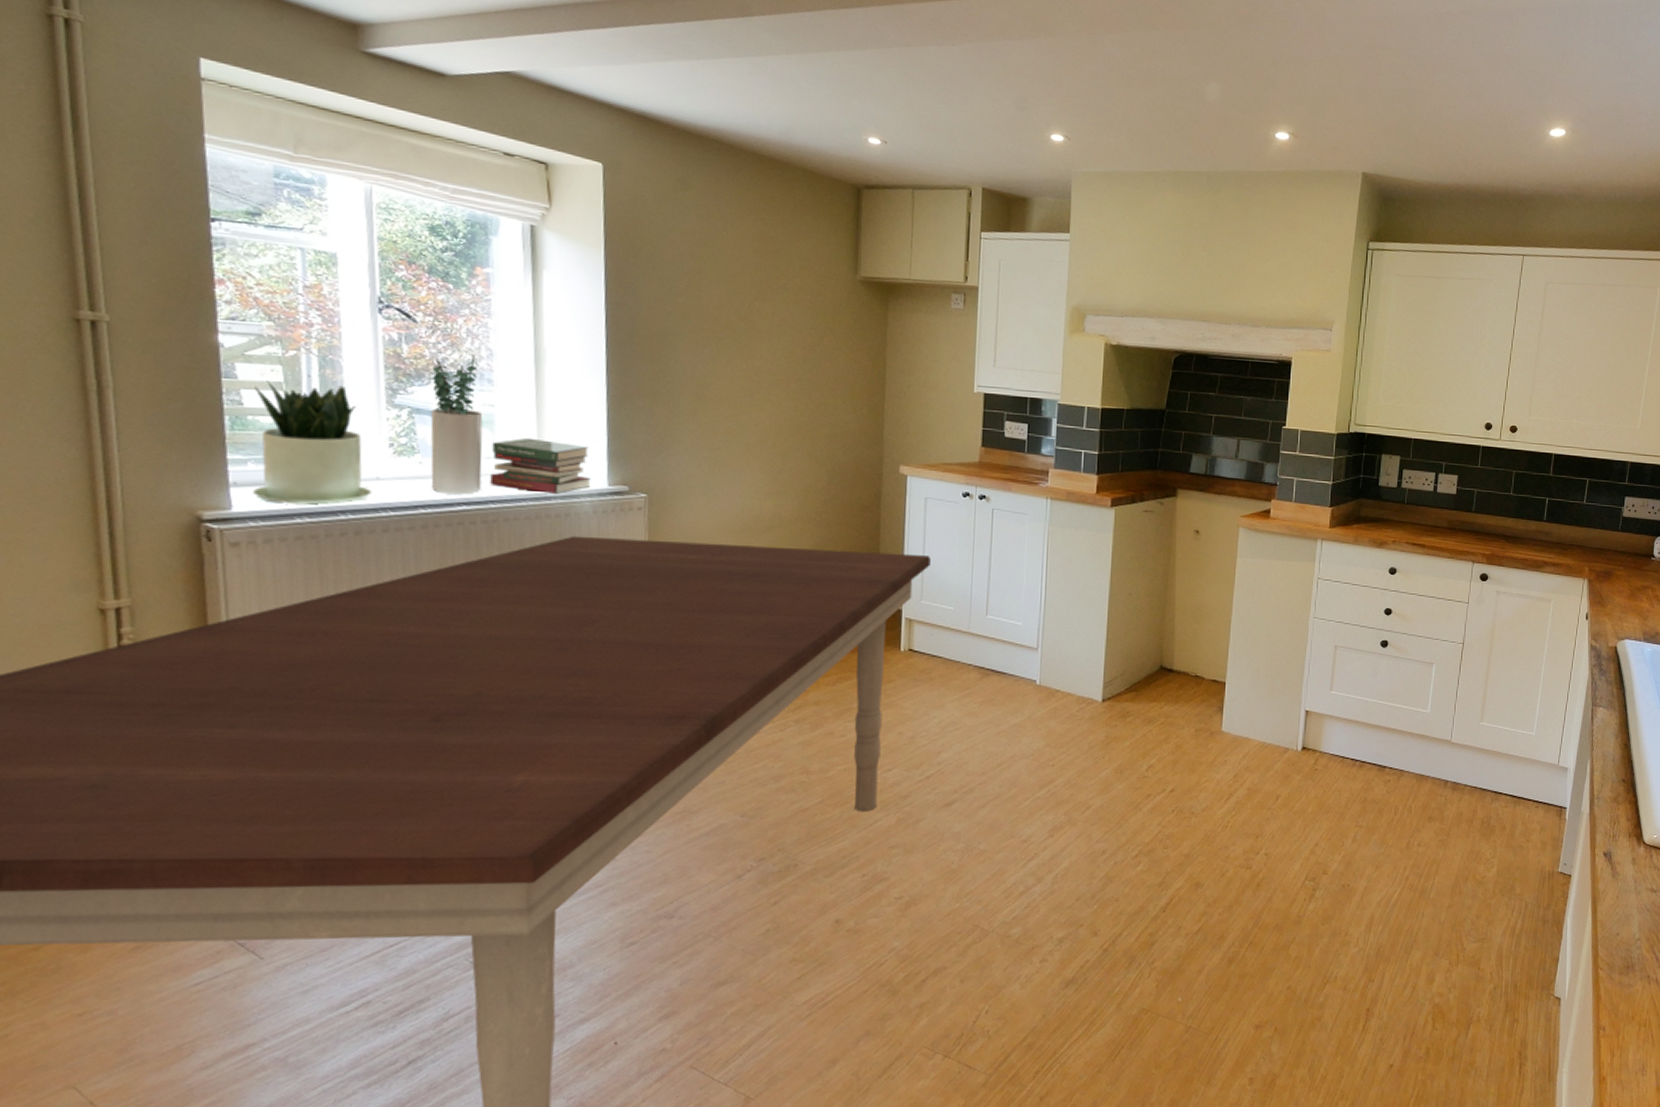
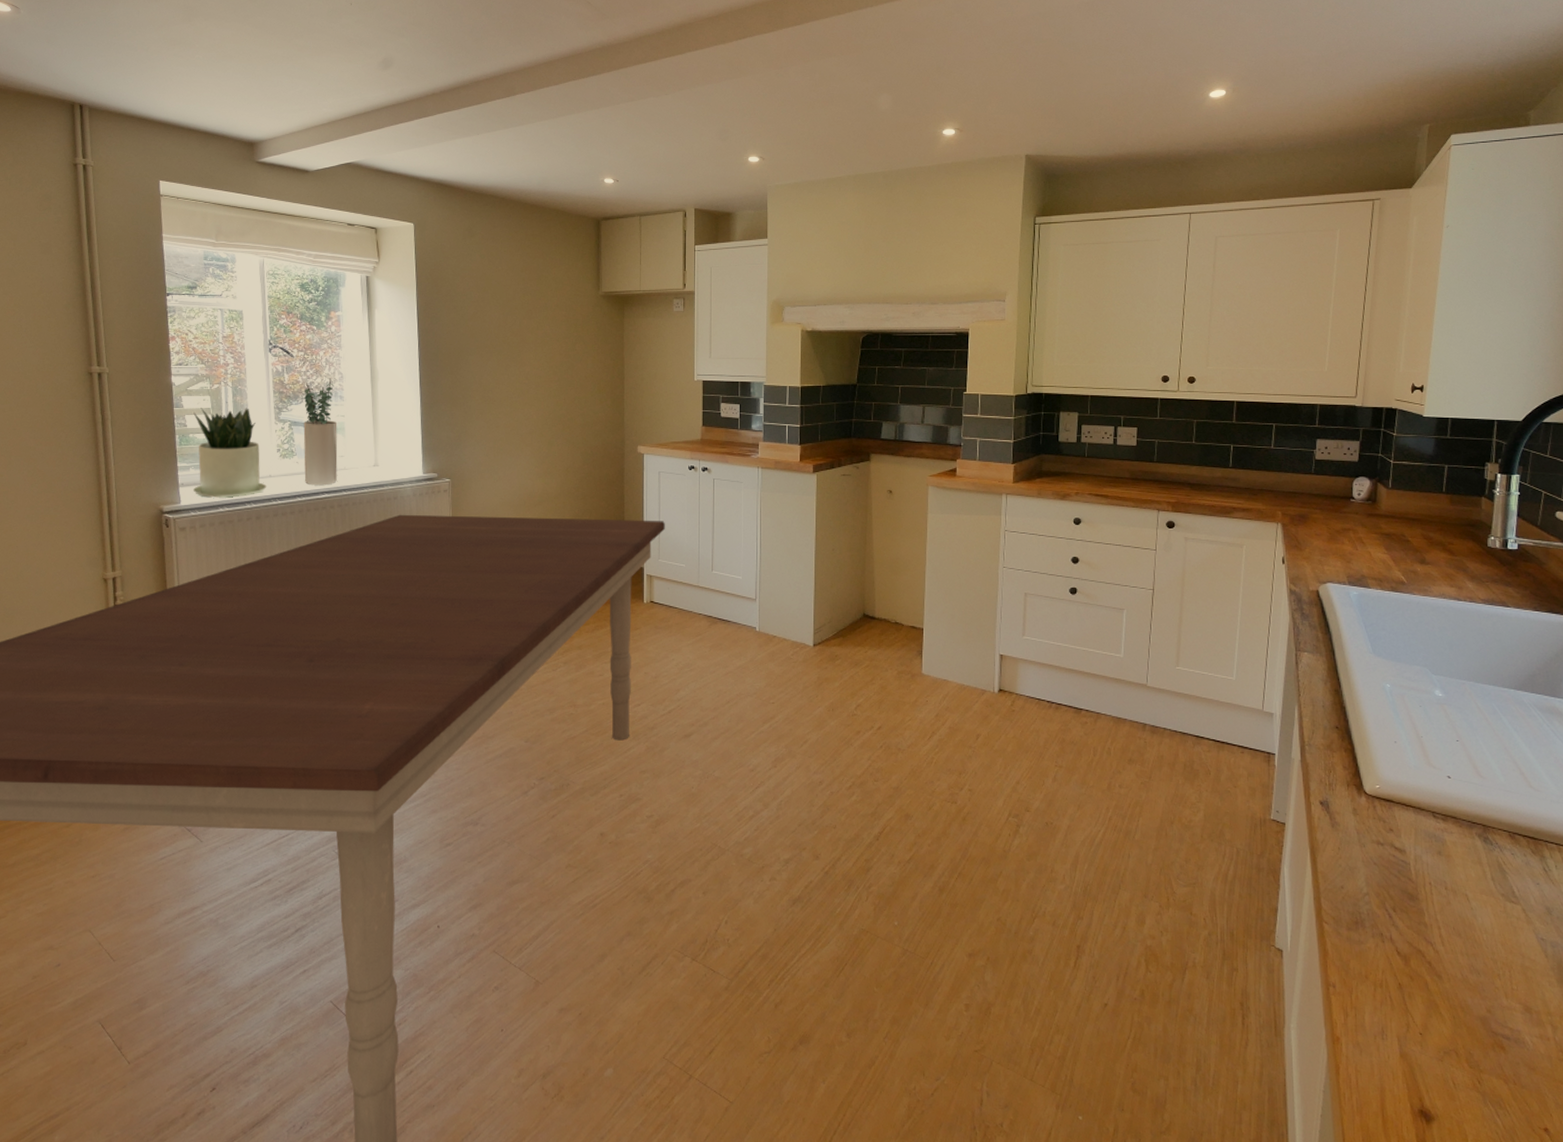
books: present [490,437,592,495] -> none [343,439,411,483]

